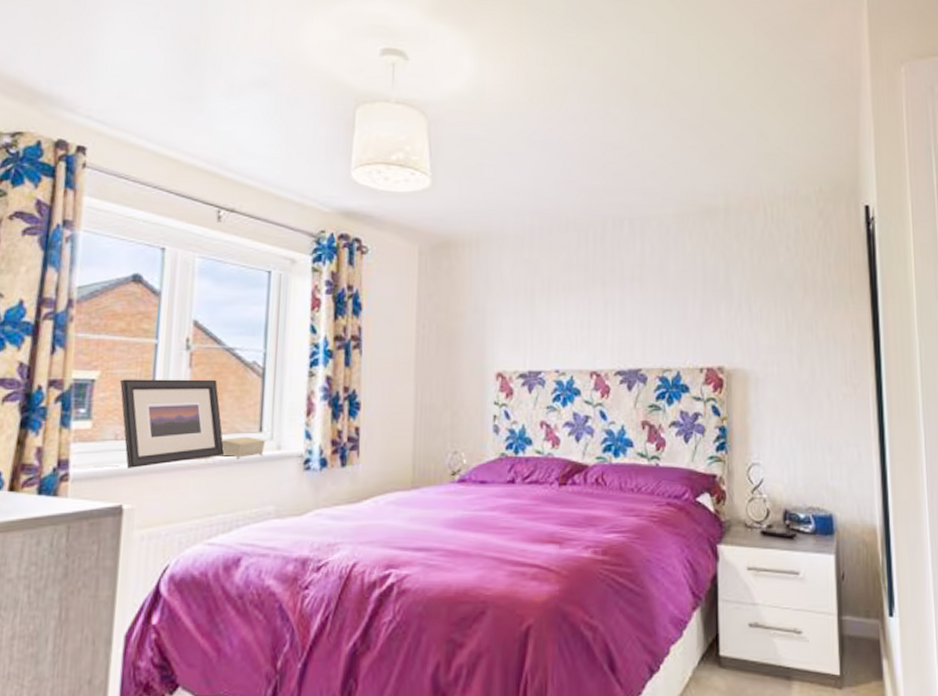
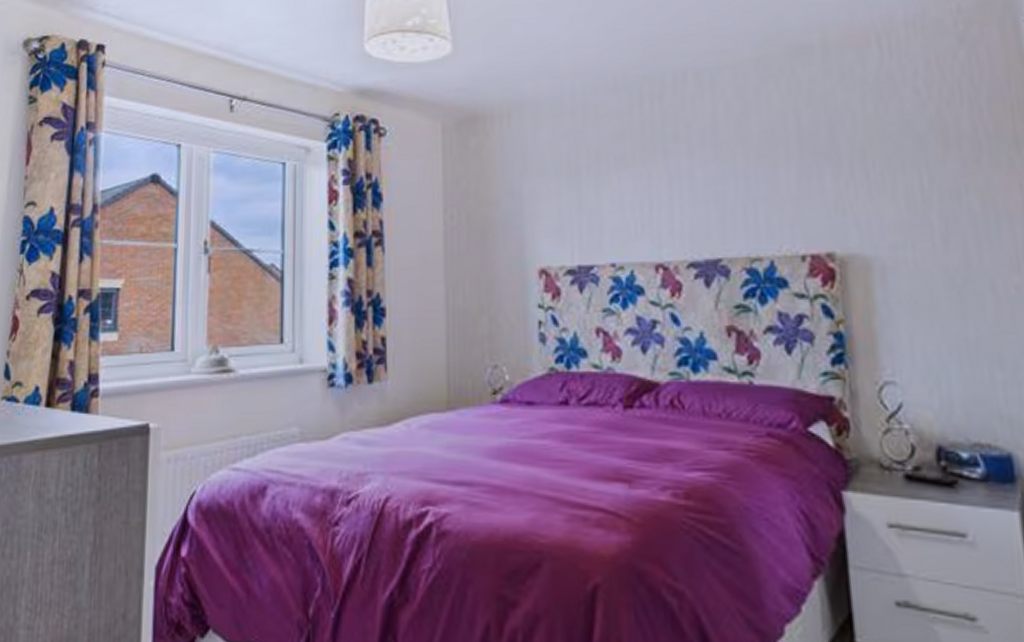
picture frame: present [120,379,224,468] -> none [143,285,245,383]
decorative box: present [221,436,266,459] -> none [243,348,288,374]

